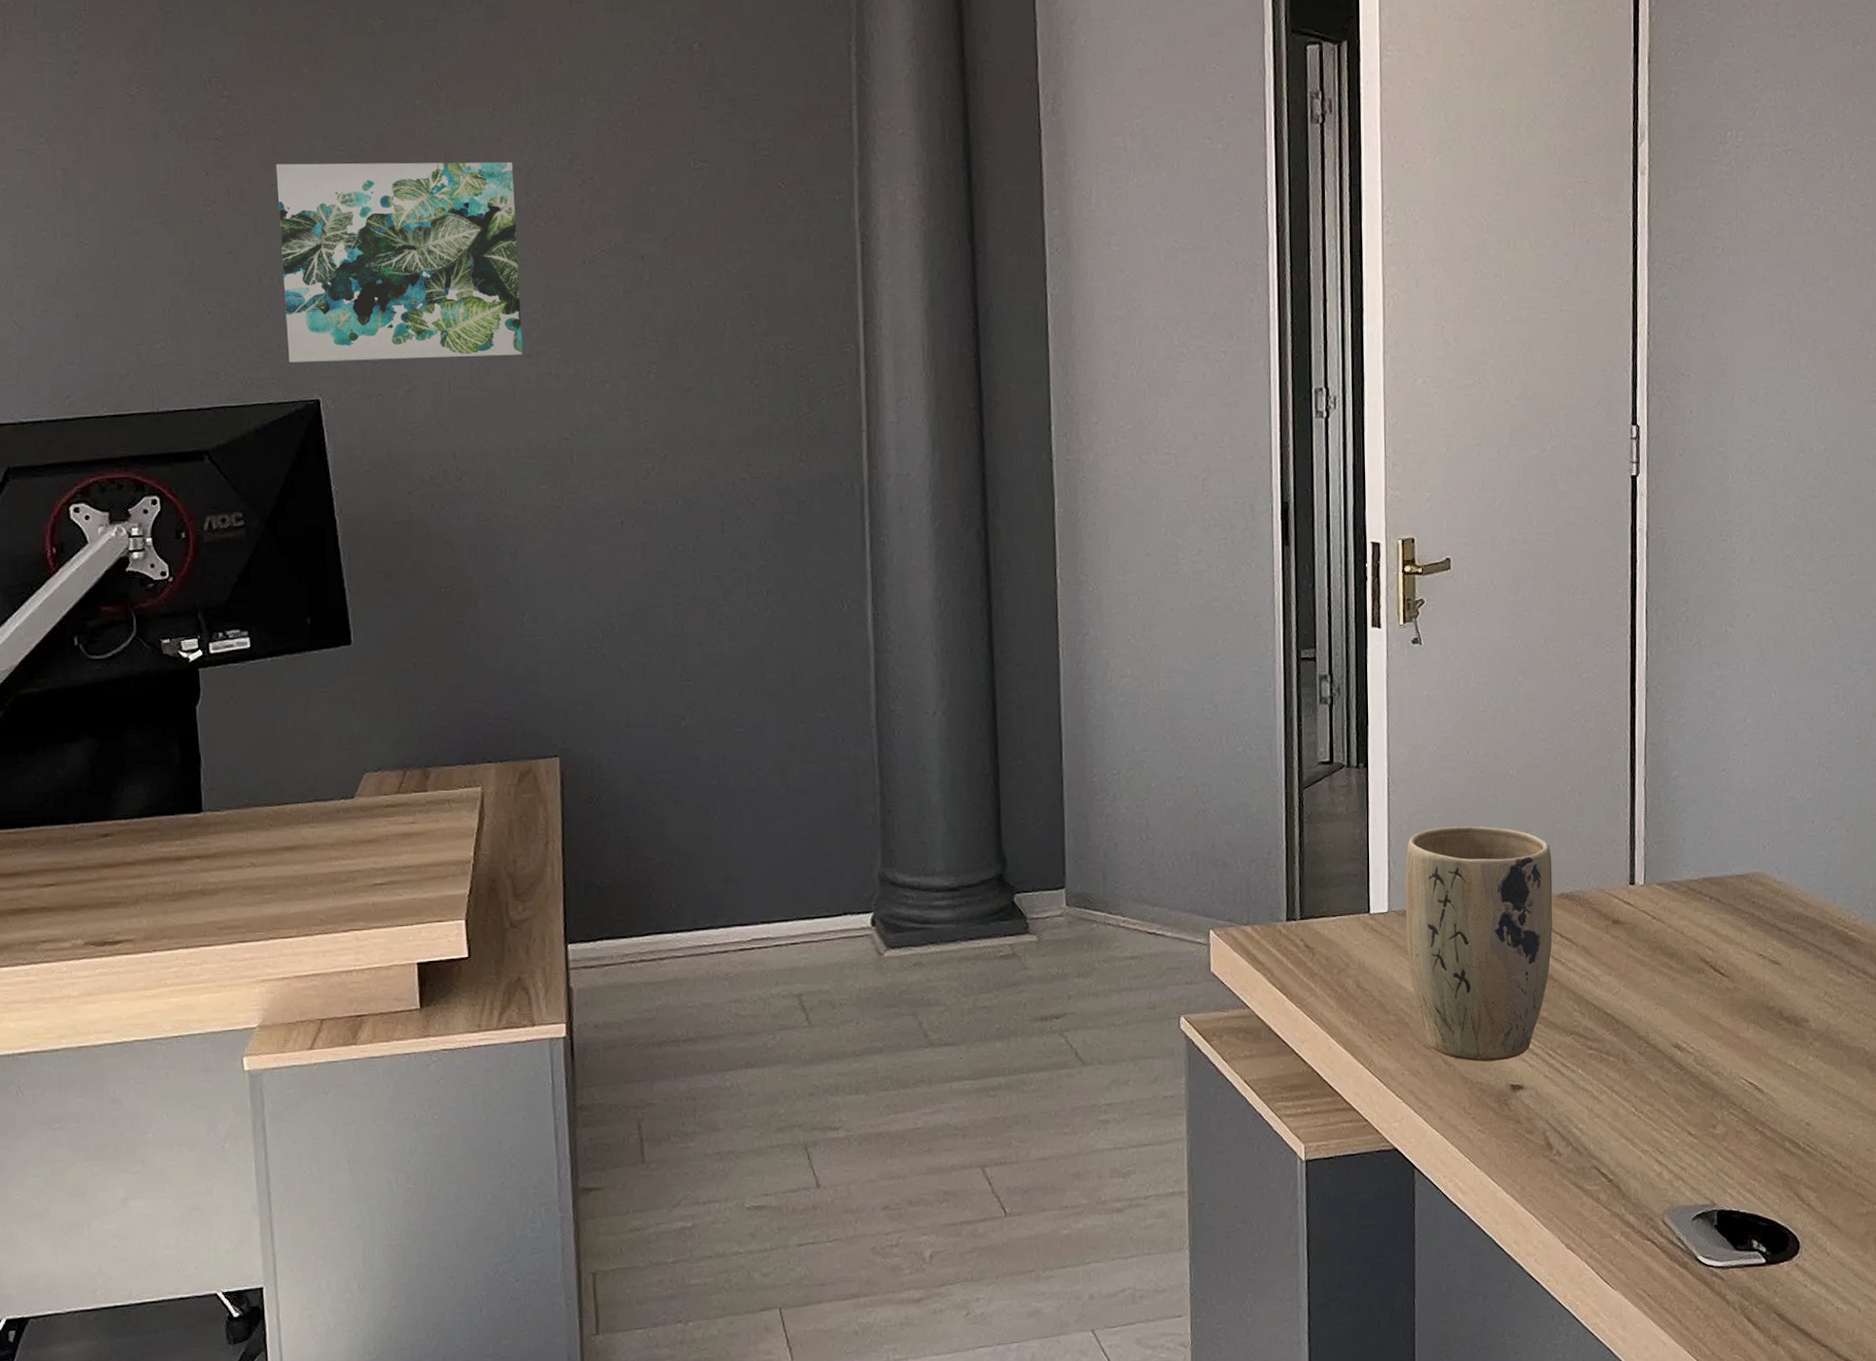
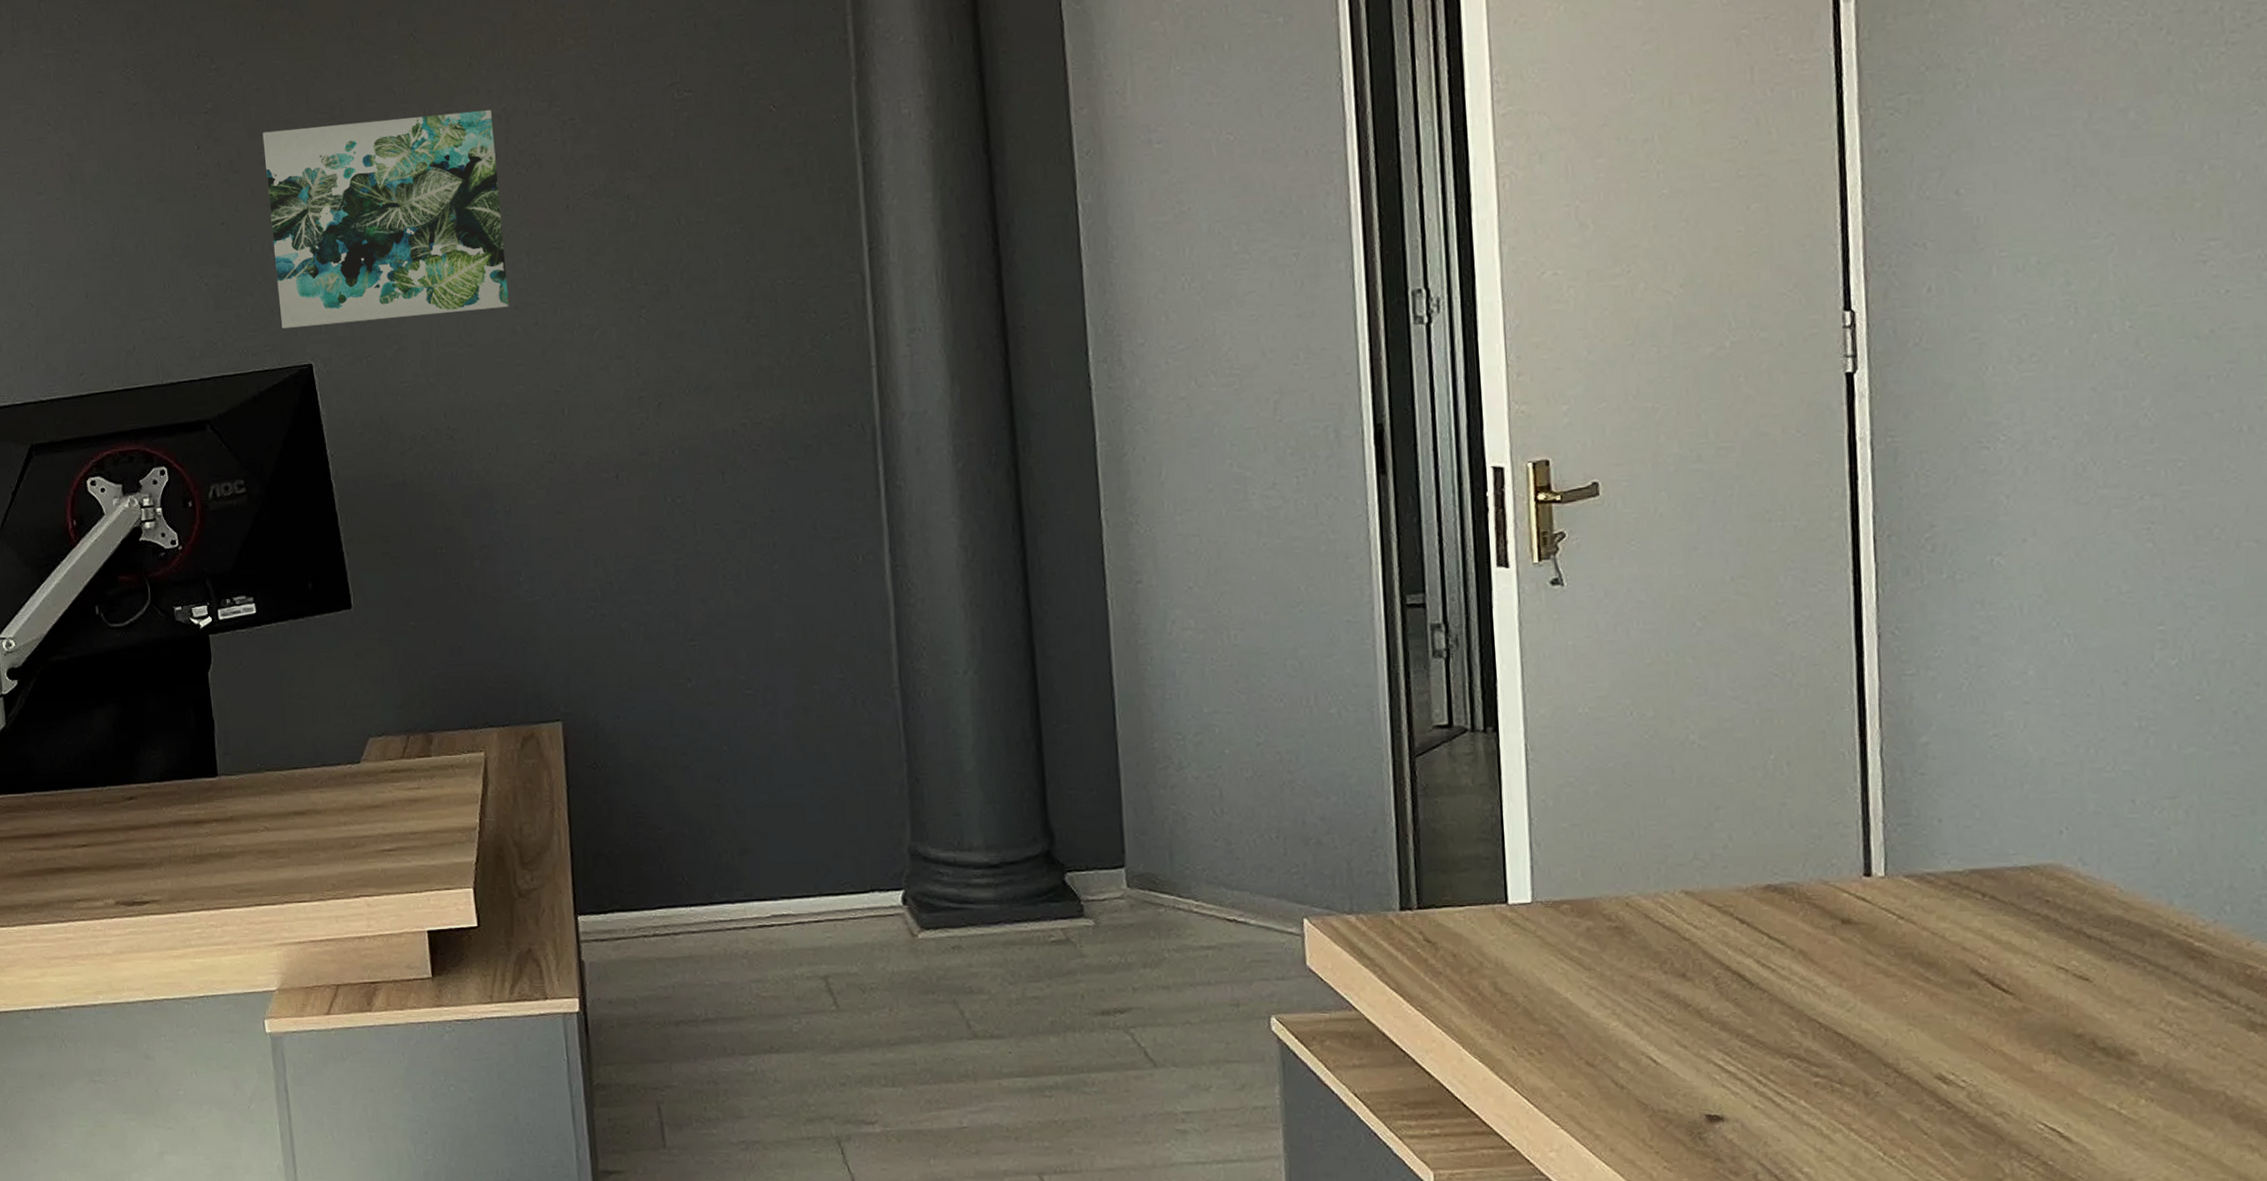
plant pot: present [1405,825,1553,1062] -> none [1553,801,1757,1086]

